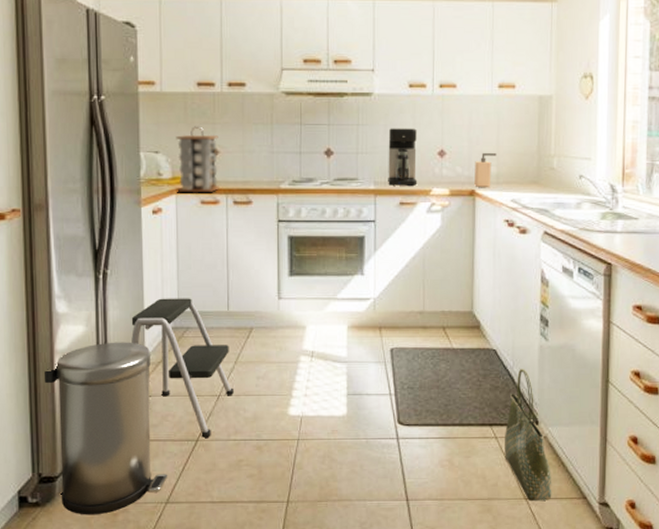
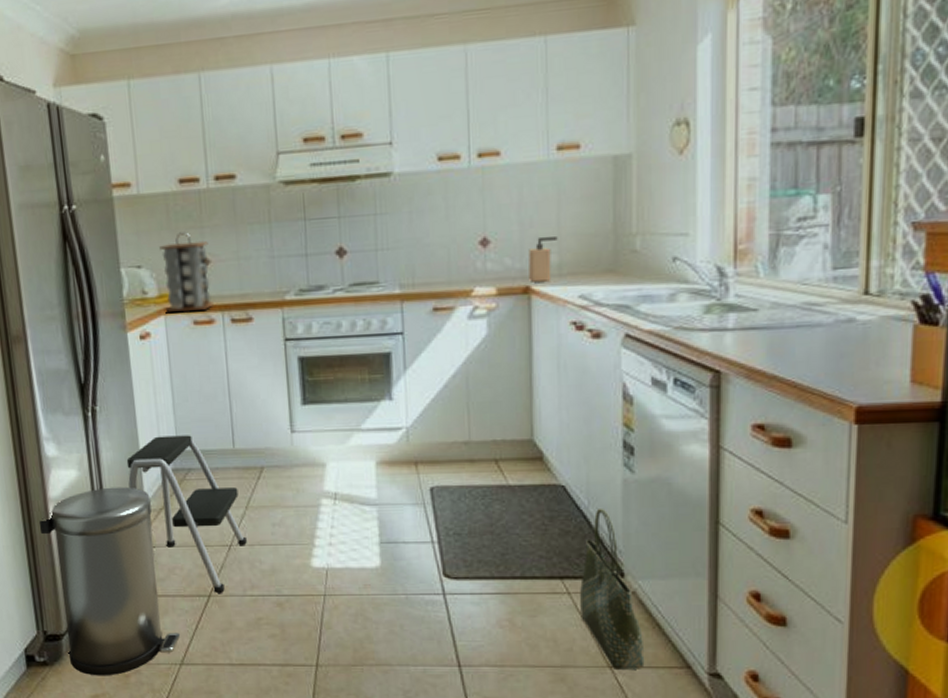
coffee maker: present [388,128,418,186] -> none [414,213,455,288]

